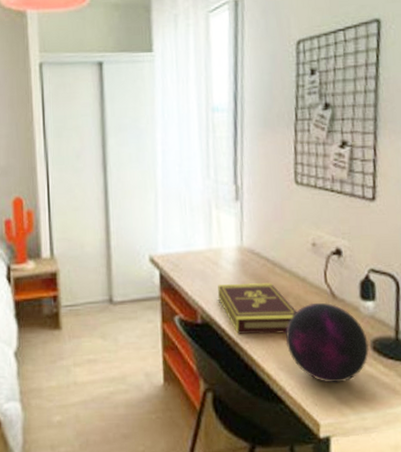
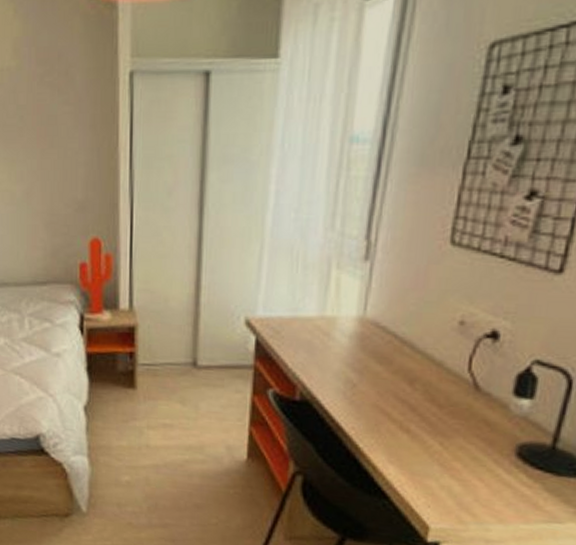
book: present [217,283,298,335] -> none [324,358,424,424]
decorative orb: present [285,302,369,383] -> none [402,392,514,487]

